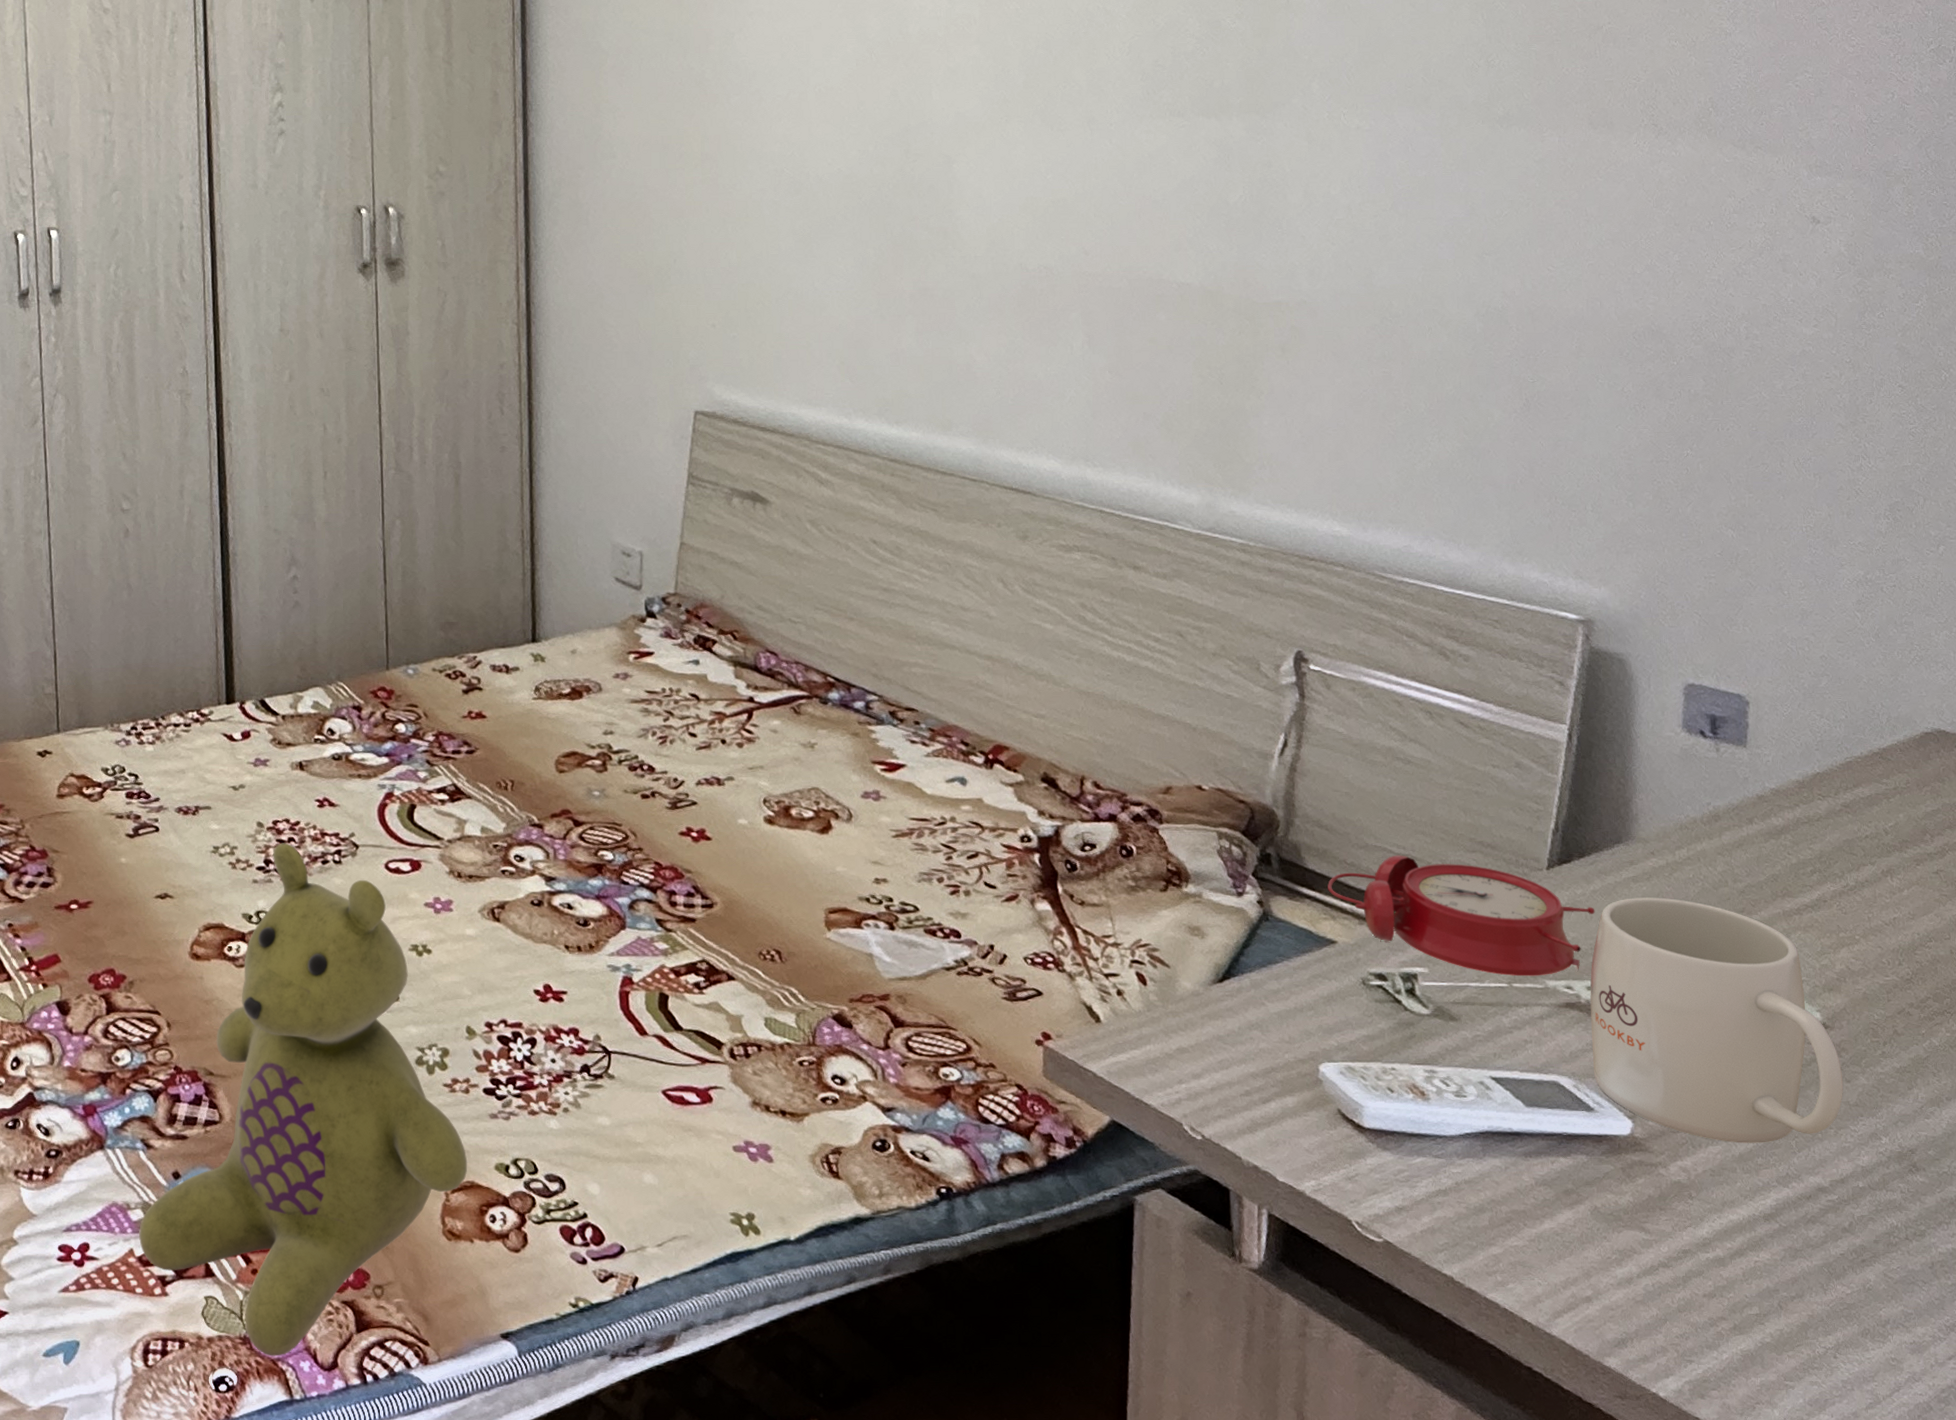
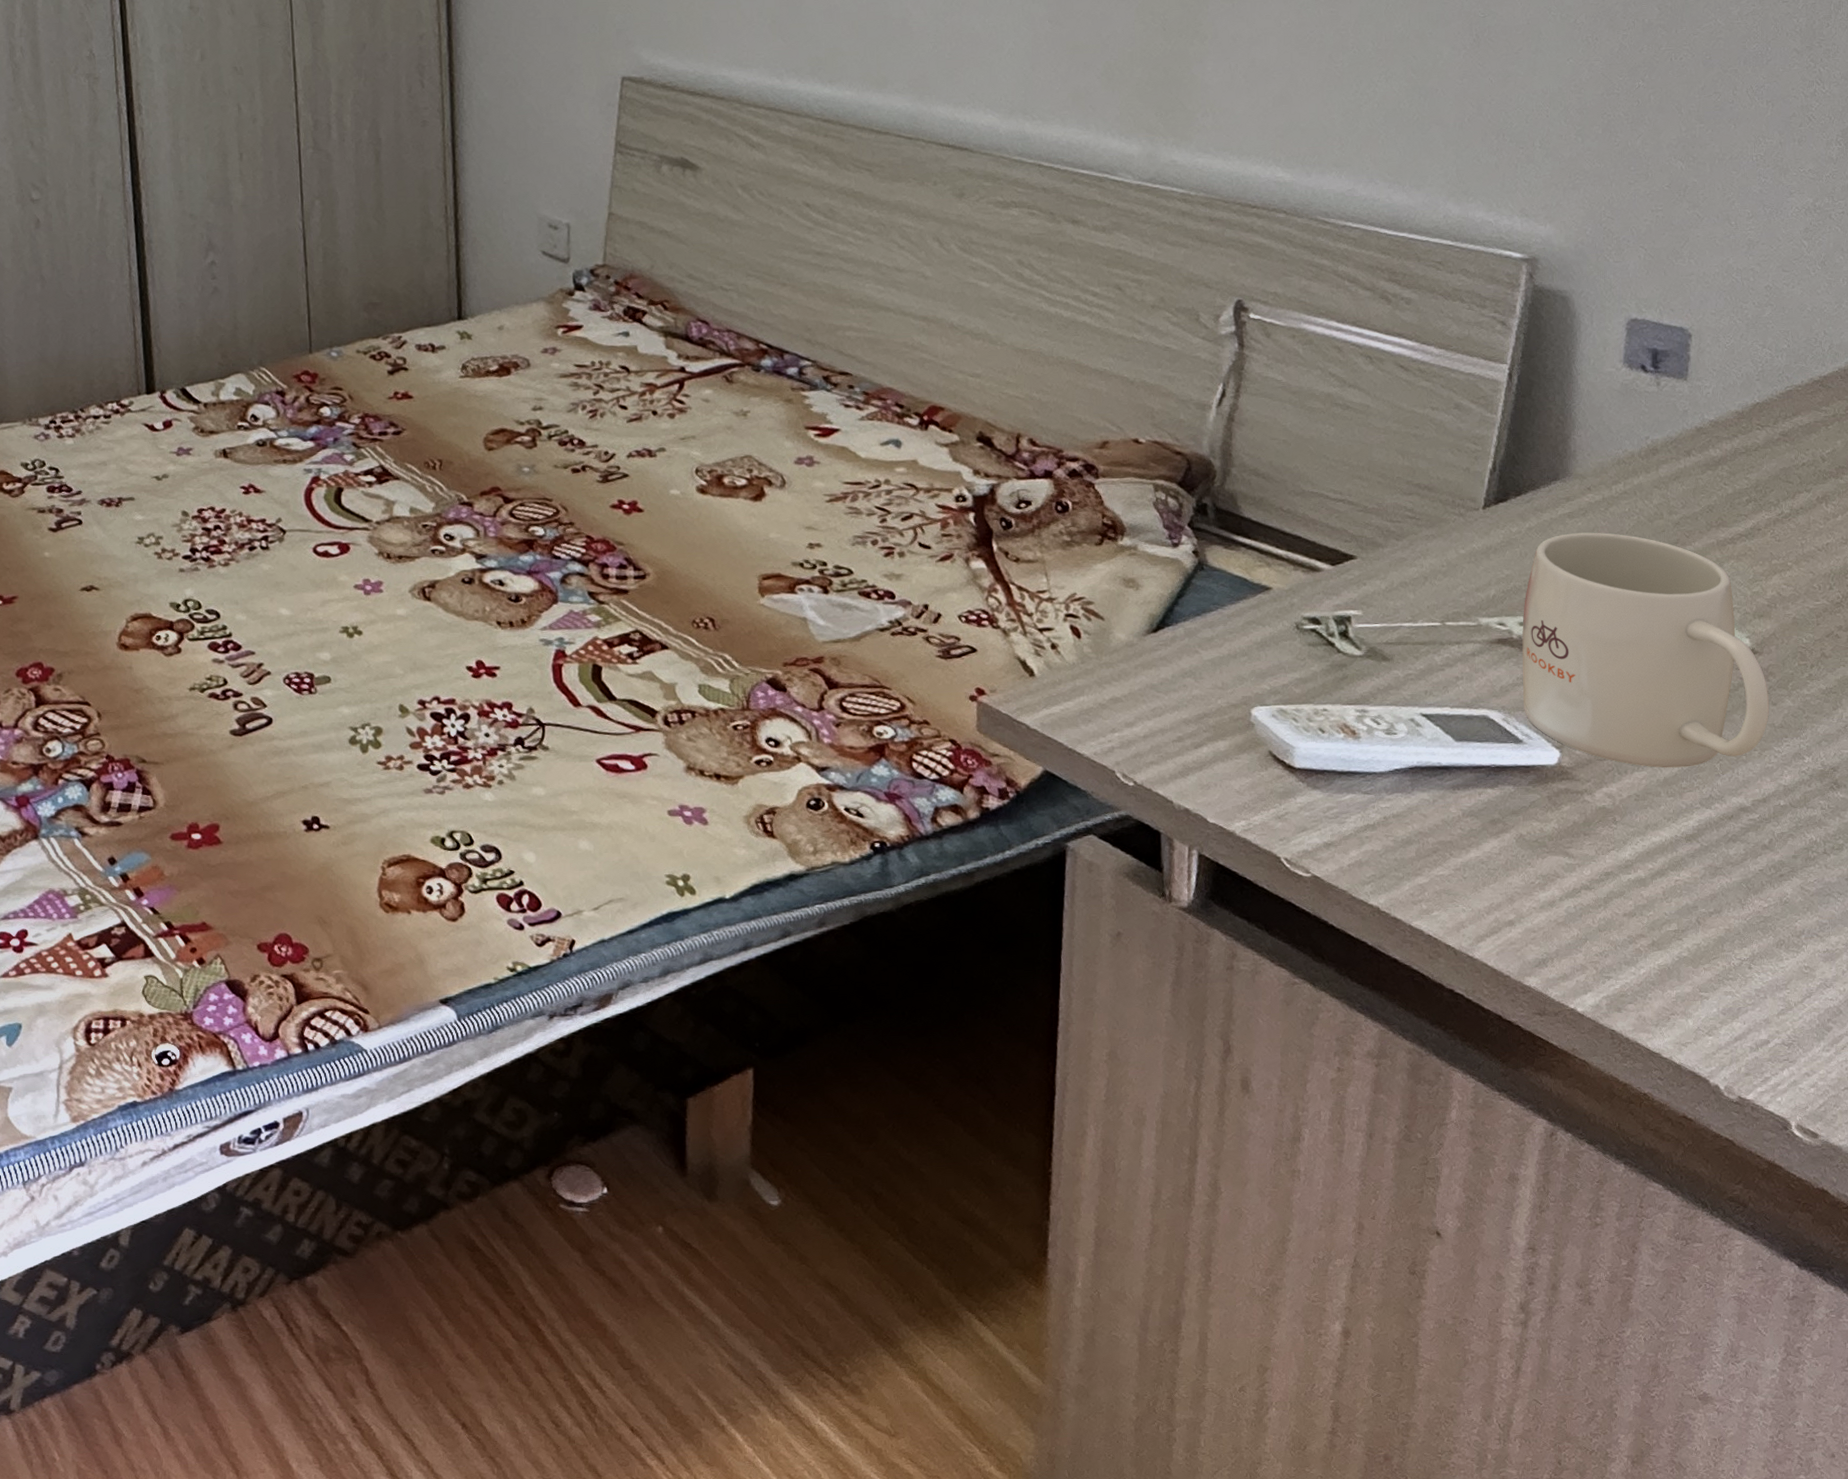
stuffed bear: present [139,843,468,1357] -> none [77,530,404,1030]
alarm clock: present [1327,855,1595,976] -> none [1263,500,1530,615]

